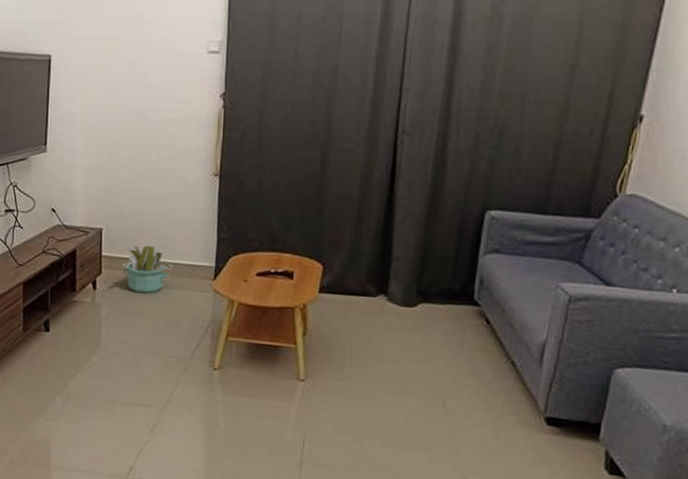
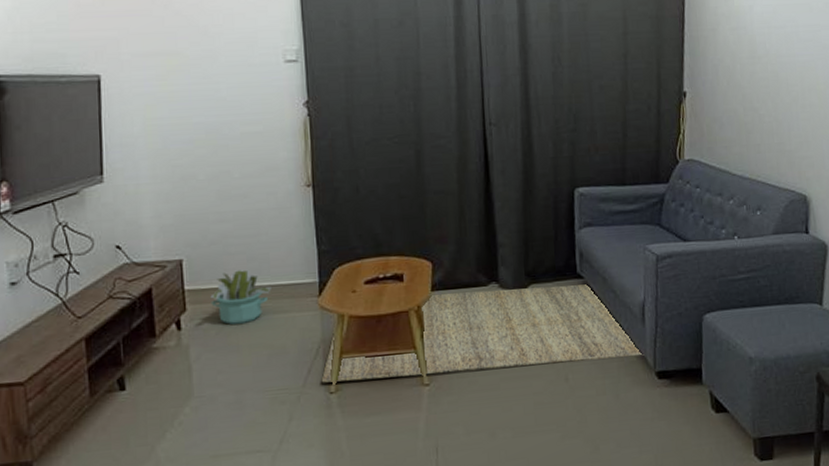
rug: none [207,295,535,398] -> present [321,284,644,383]

